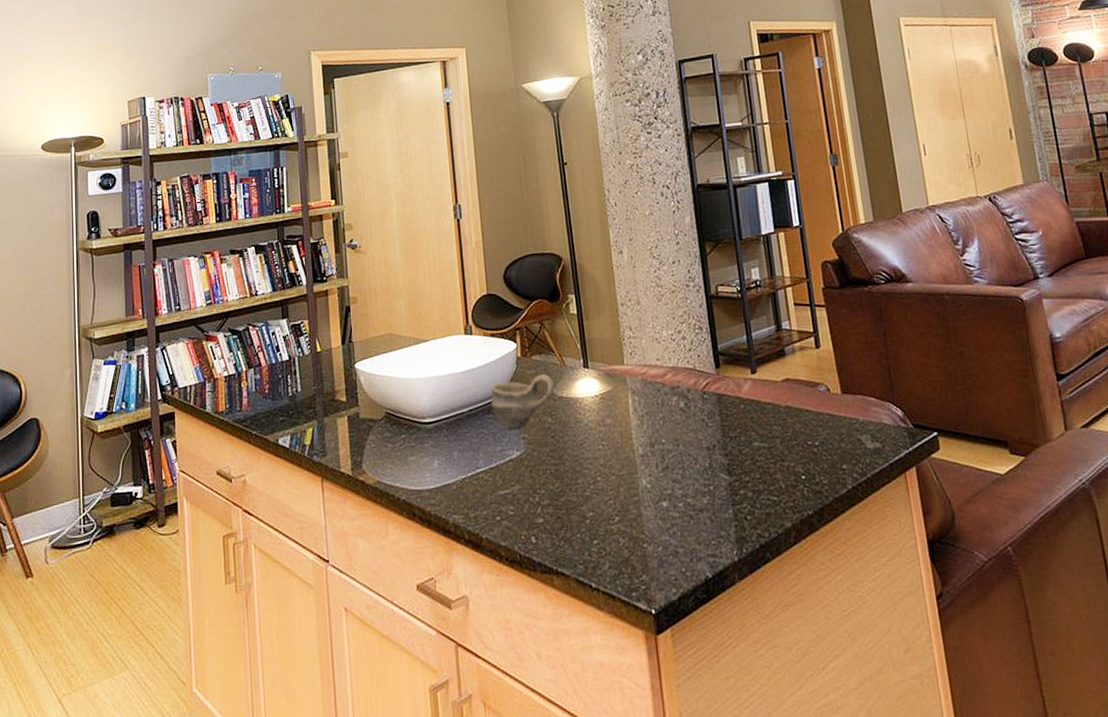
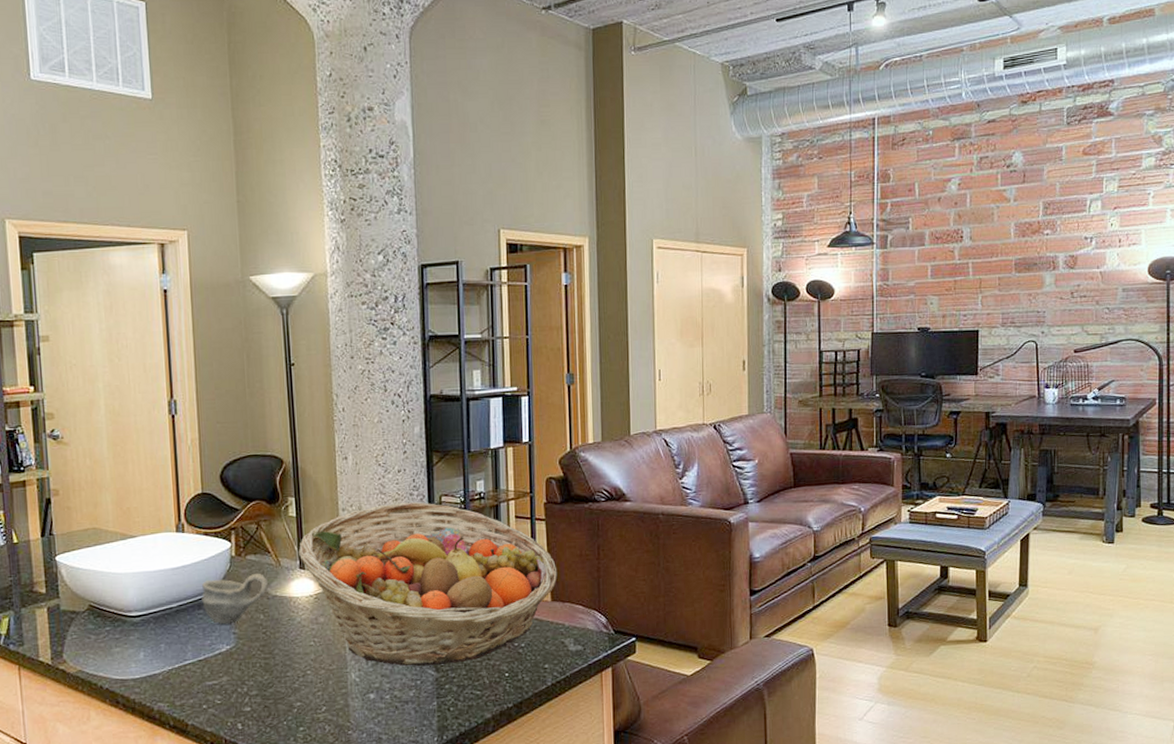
fruit basket: none [581,293,846,471] -> present [298,502,558,667]

